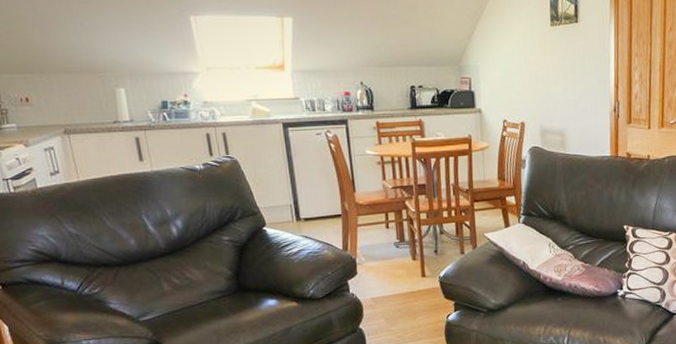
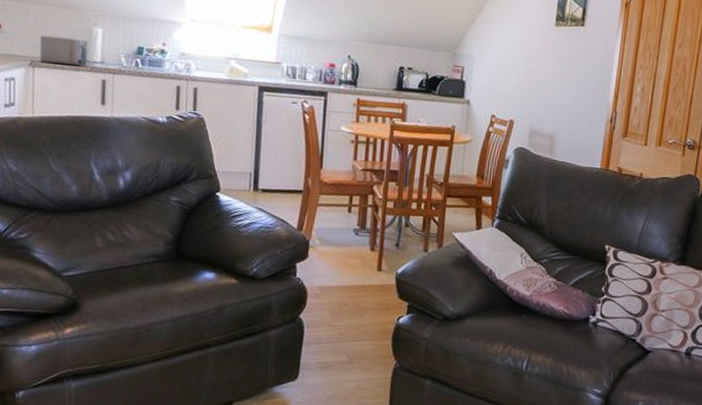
toaster: none [68,101,118,129] -> present [39,34,89,66]

